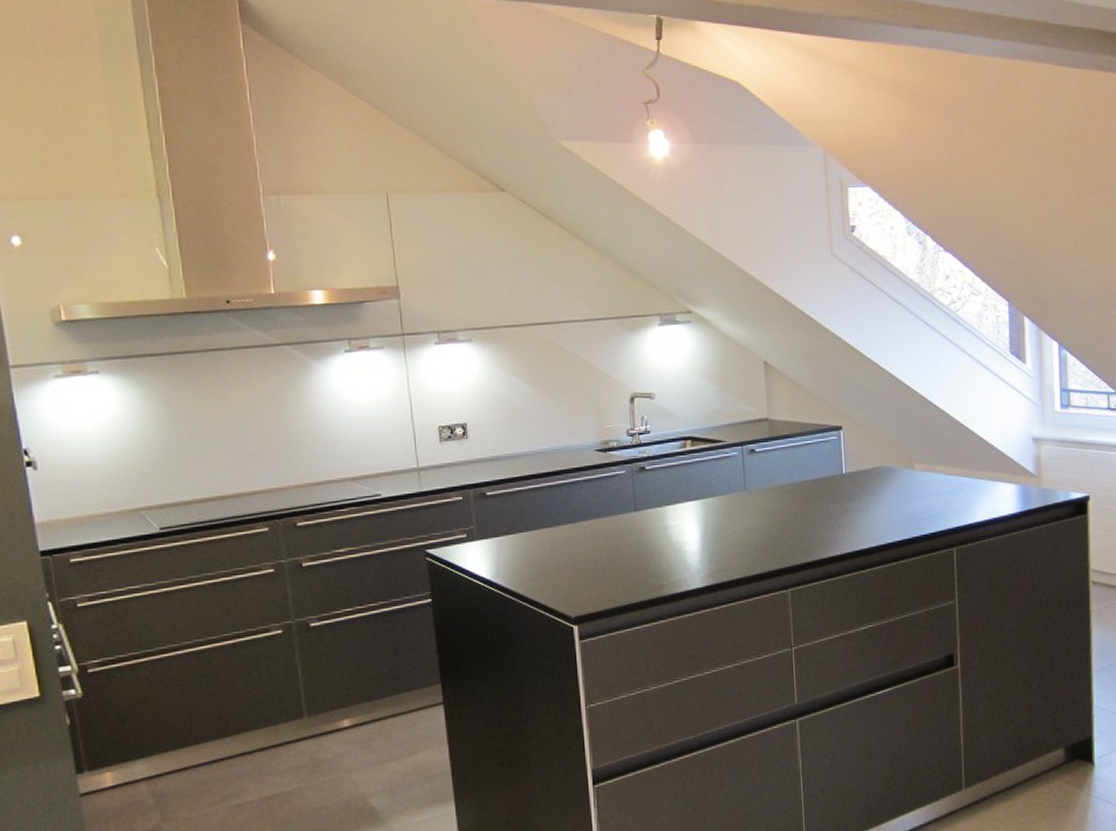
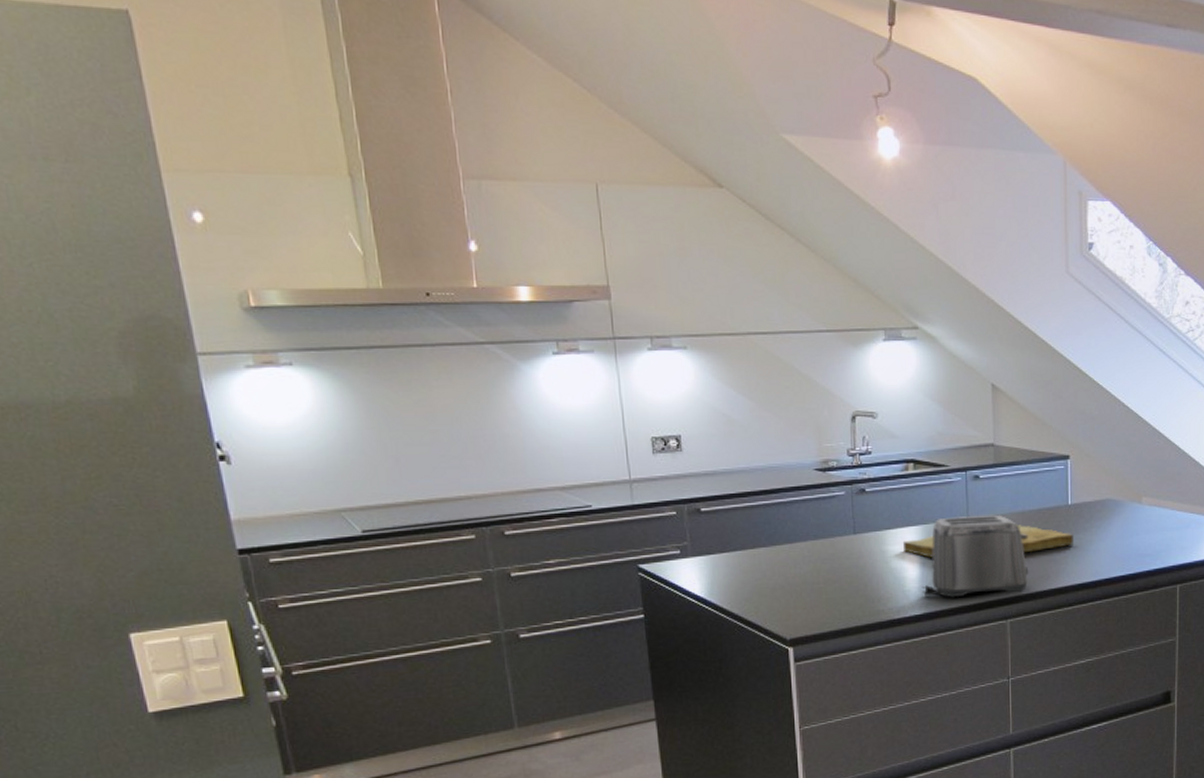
cutting board: none [682,495,849,531] -> present [902,525,1073,558]
toaster: none [702,487,807,570] -> present [921,515,1029,598]

